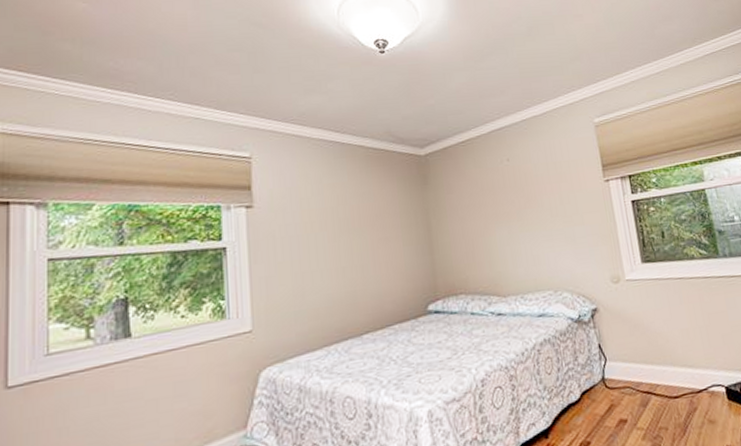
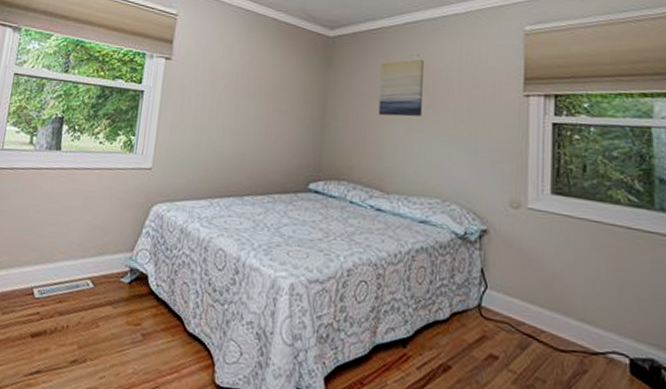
wall art: none [476,163,522,223] -> present [378,59,424,117]

